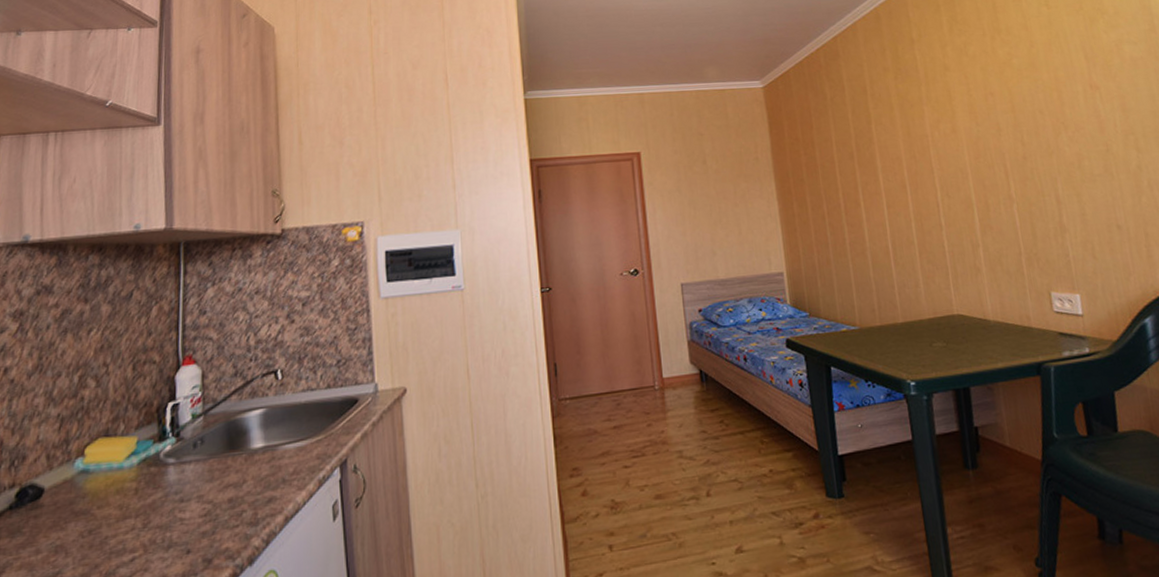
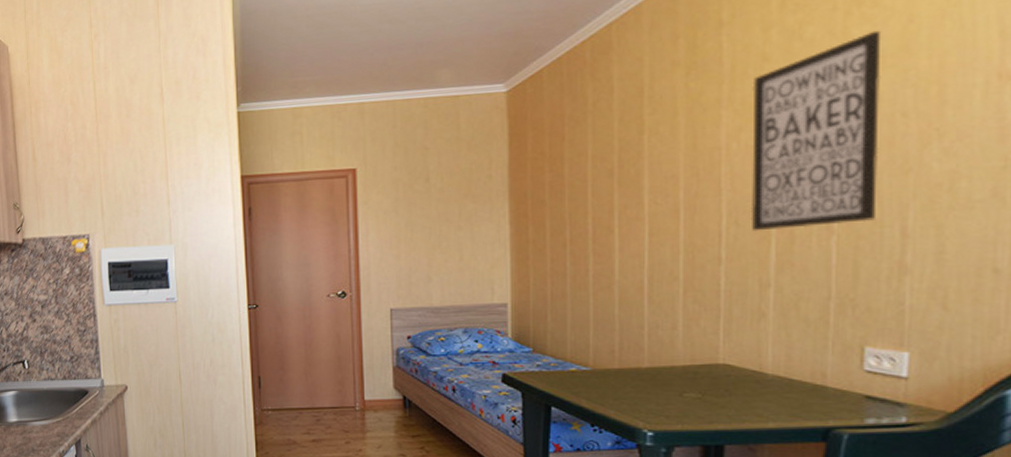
wall art: none [940,51,1038,202] -> present [750,30,882,232]

